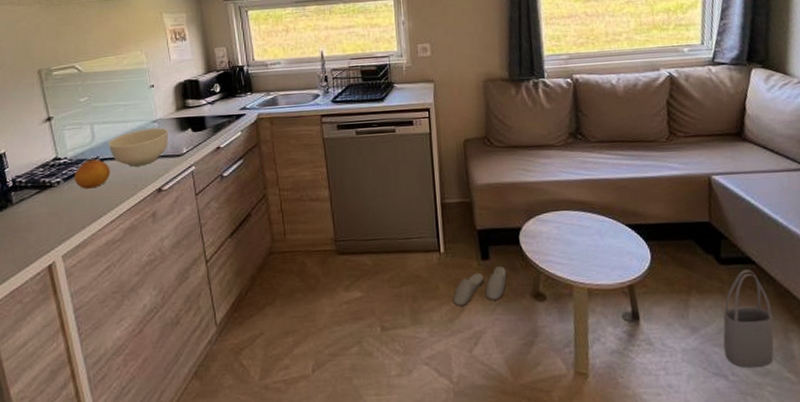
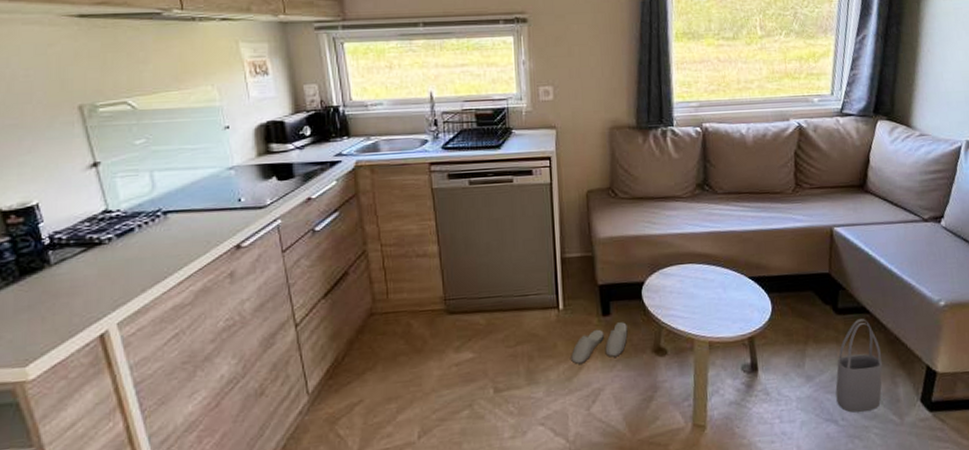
fruit: present [74,159,110,189] -> none [130,211,176,247]
bowl: present [108,128,169,167] -> none [173,176,249,221]

